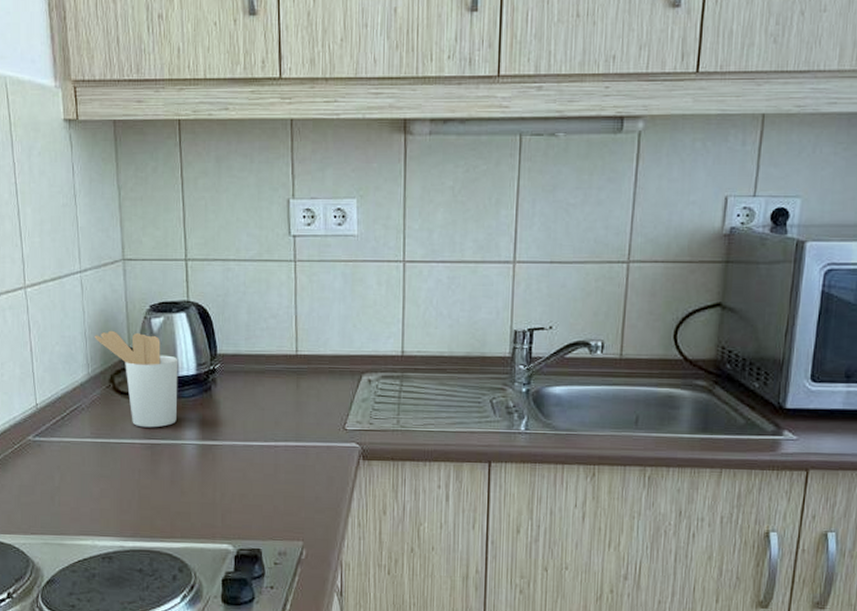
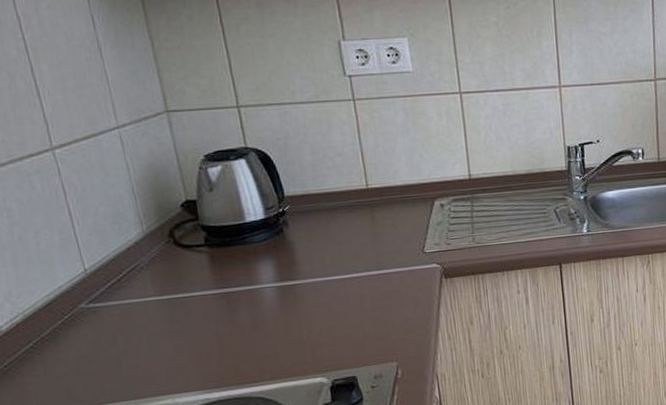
utensil holder: present [95,330,178,428] -> none [144,184,250,278]

